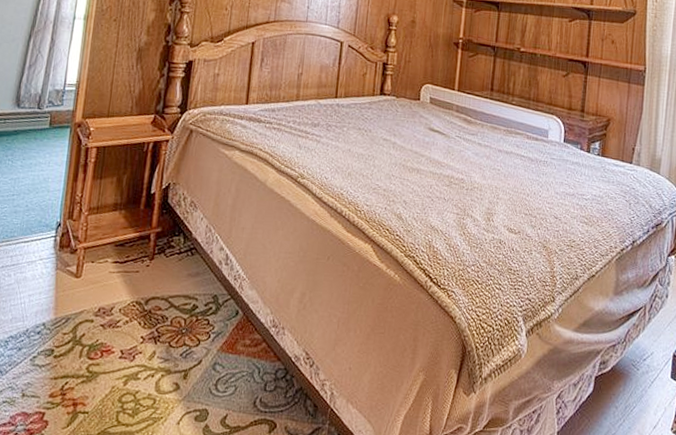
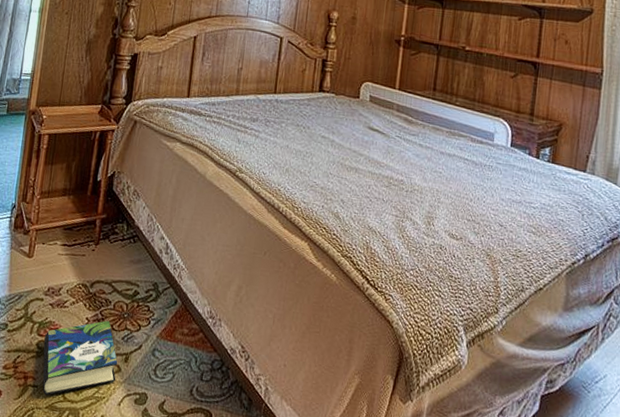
book: none [94,337,176,421] -> present [42,320,118,396]

